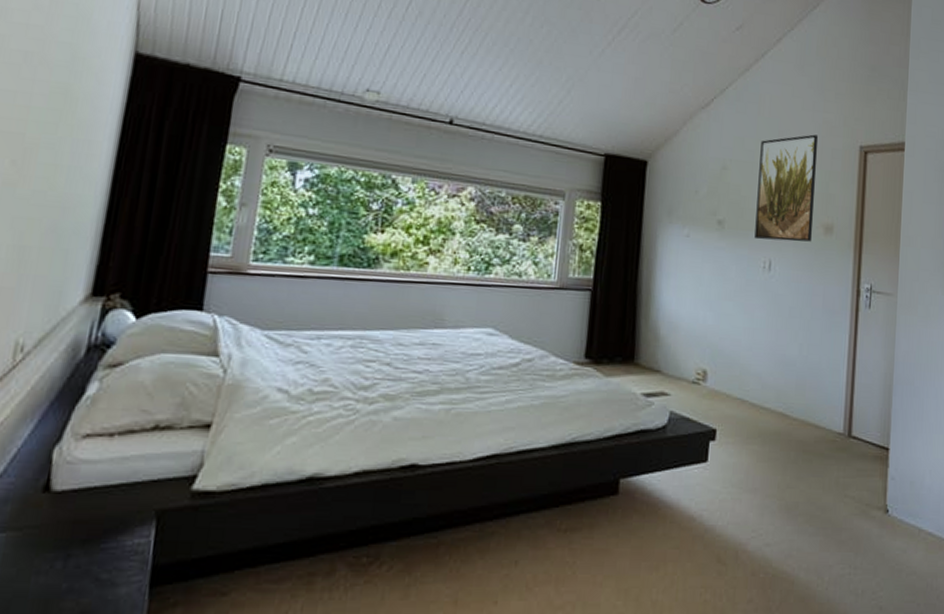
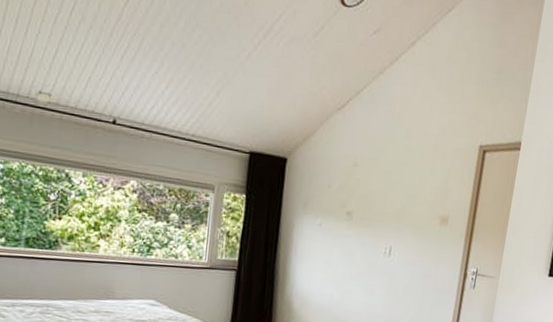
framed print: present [754,134,819,242] -> none [378,134,443,231]

